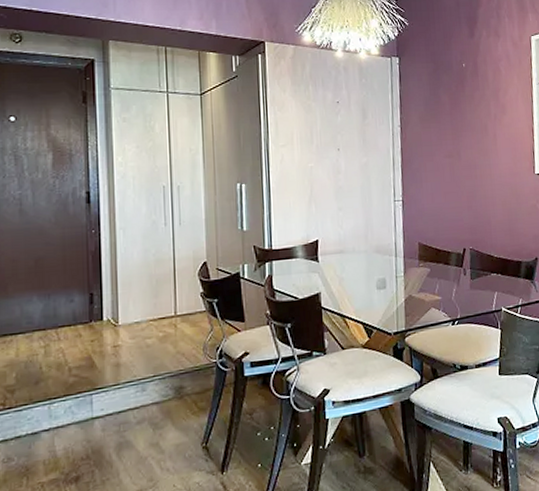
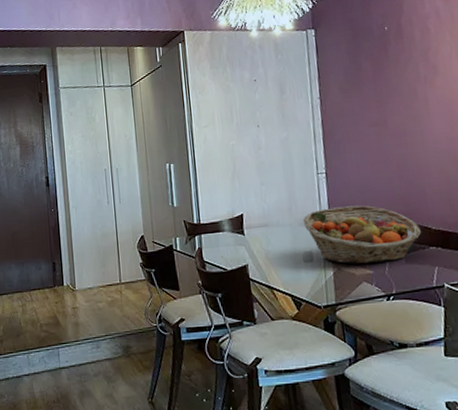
fruit basket: none [378,233,485,291] -> present [302,205,422,265]

